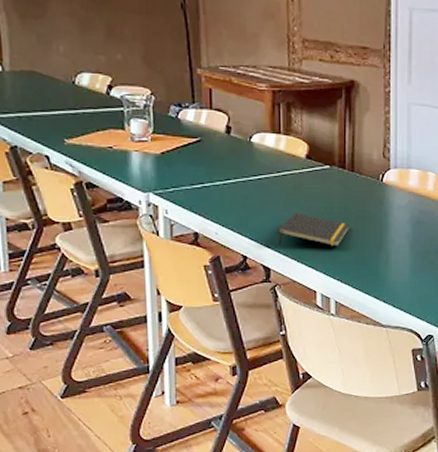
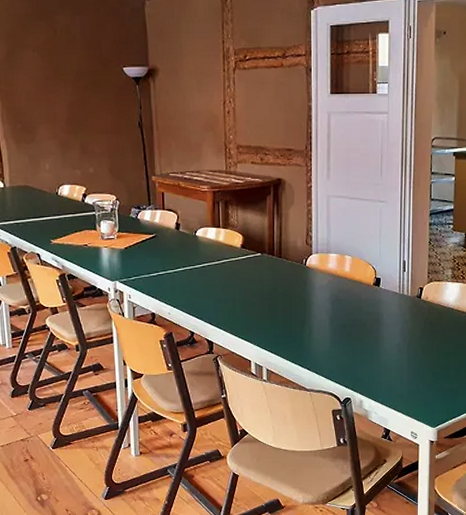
notepad: present [277,212,349,247] -> none [218,294,278,323]

